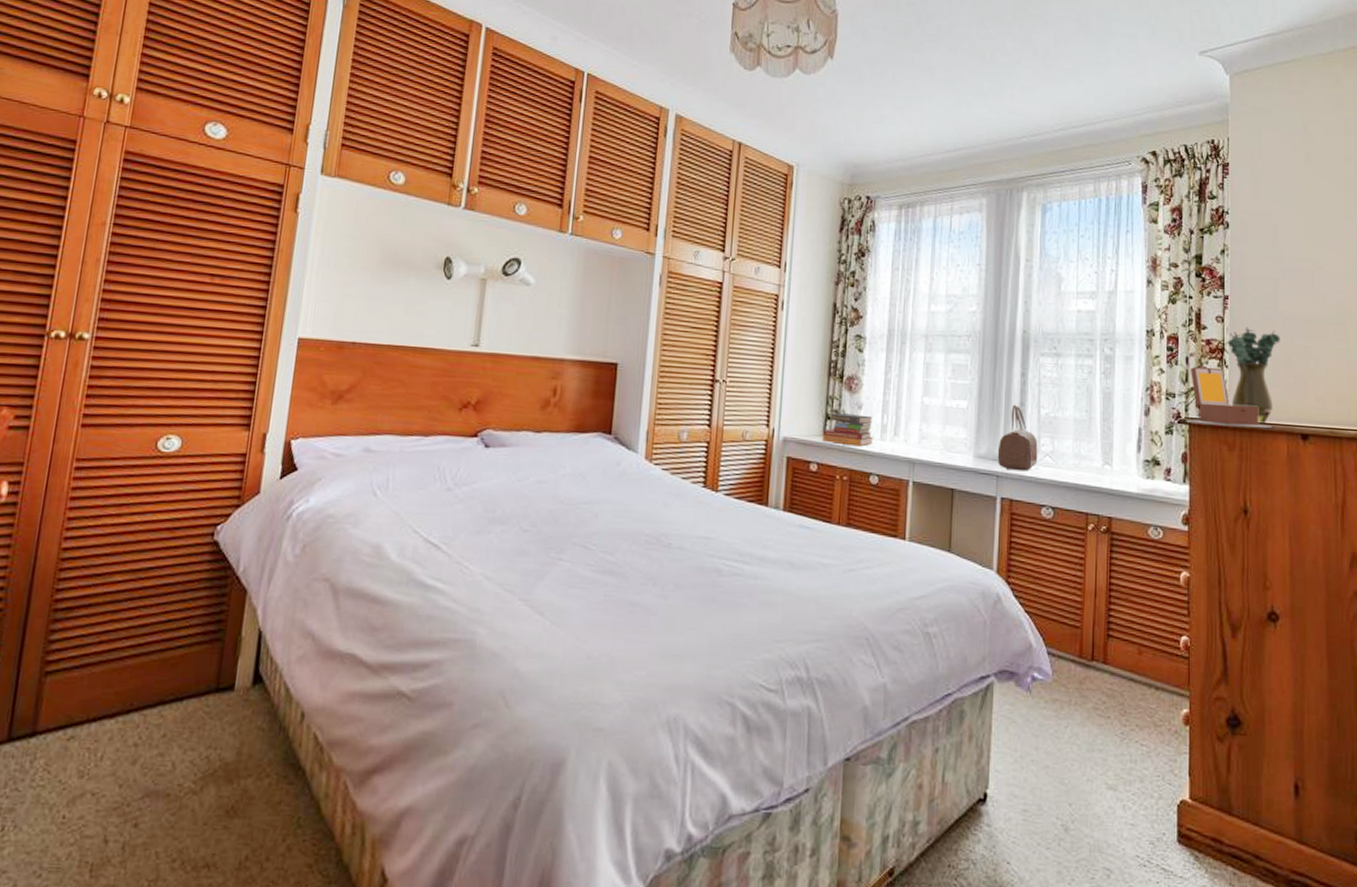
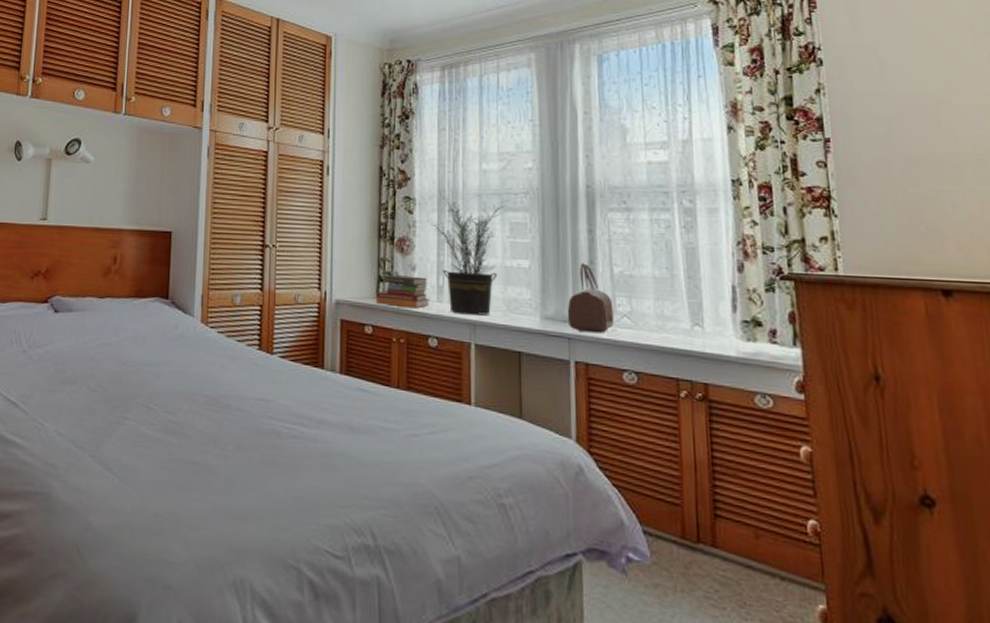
potted plant: none [876,337,952,454] -> present [427,197,508,316]
jewelry box: present [1186,365,1273,429] -> none [790,215,903,284]
vase: present [1227,327,1280,424] -> none [833,171,903,279]

